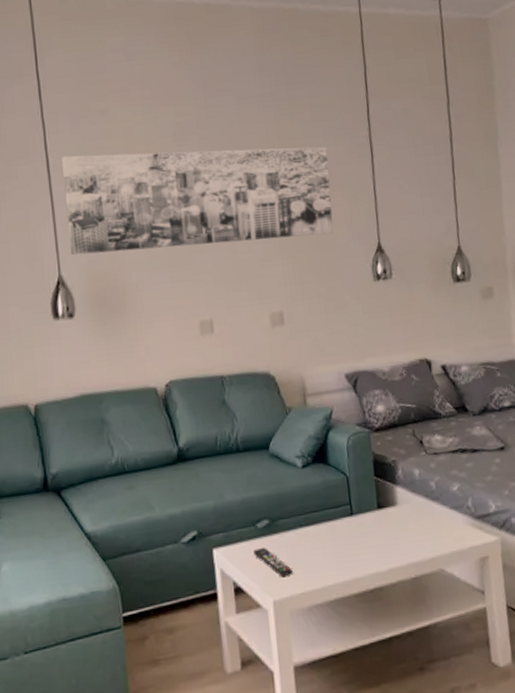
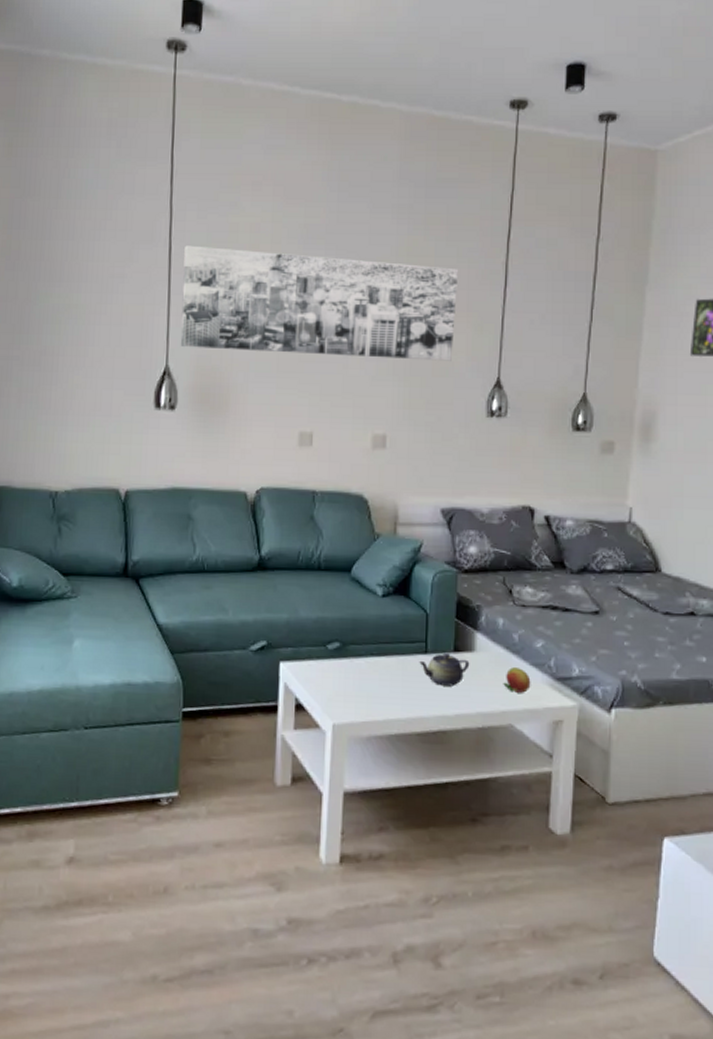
remote control: present [253,548,293,578] -> none [320,669,356,703]
teapot: none [347,511,395,544] -> present [419,652,470,686]
fruit: none [428,513,454,538] -> present [503,667,531,693]

